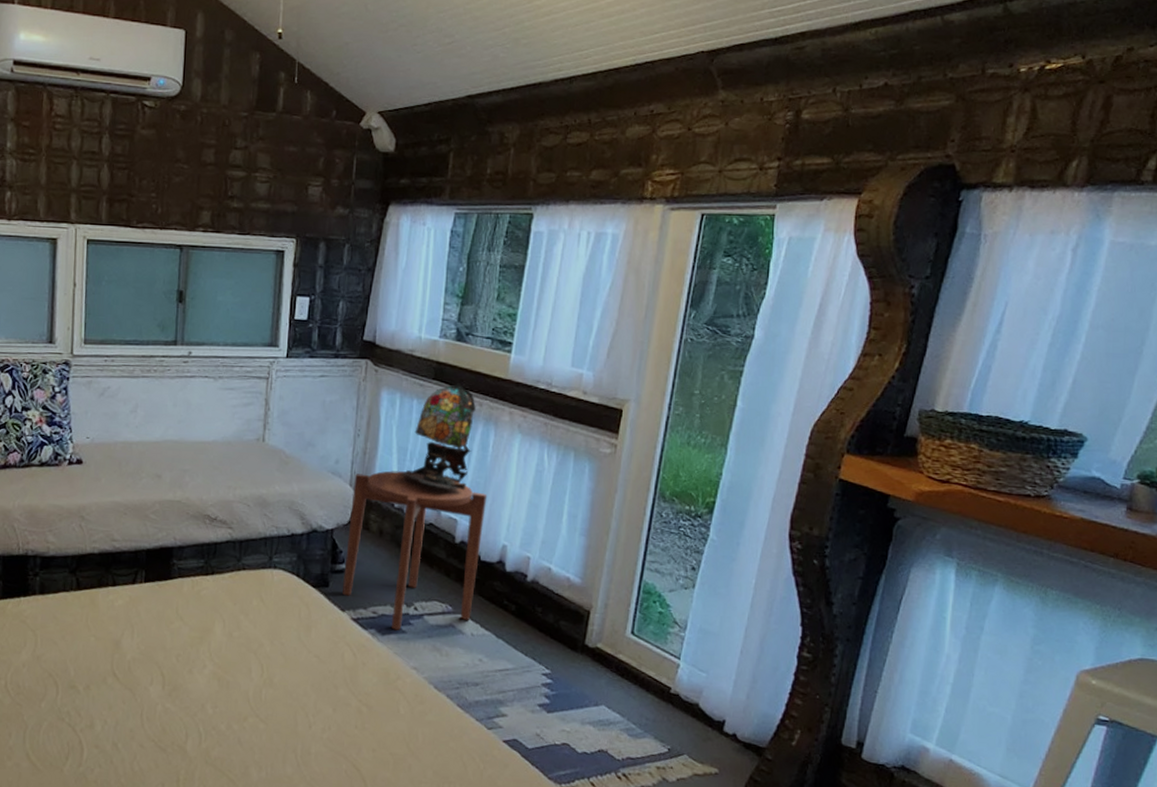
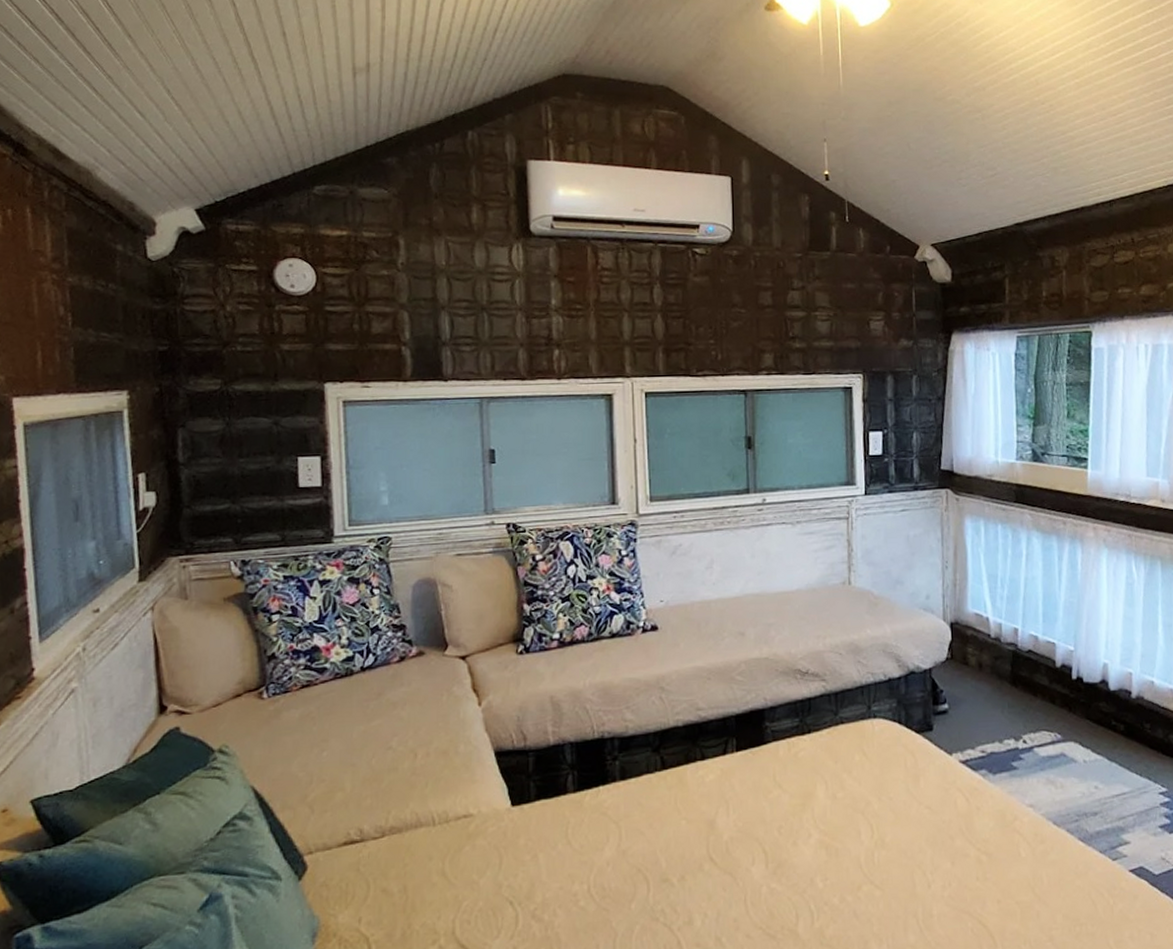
side table: present [343,471,488,630] -> none [946,599,1083,768]
table lamp: present [400,382,476,491] -> none [993,502,1061,614]

